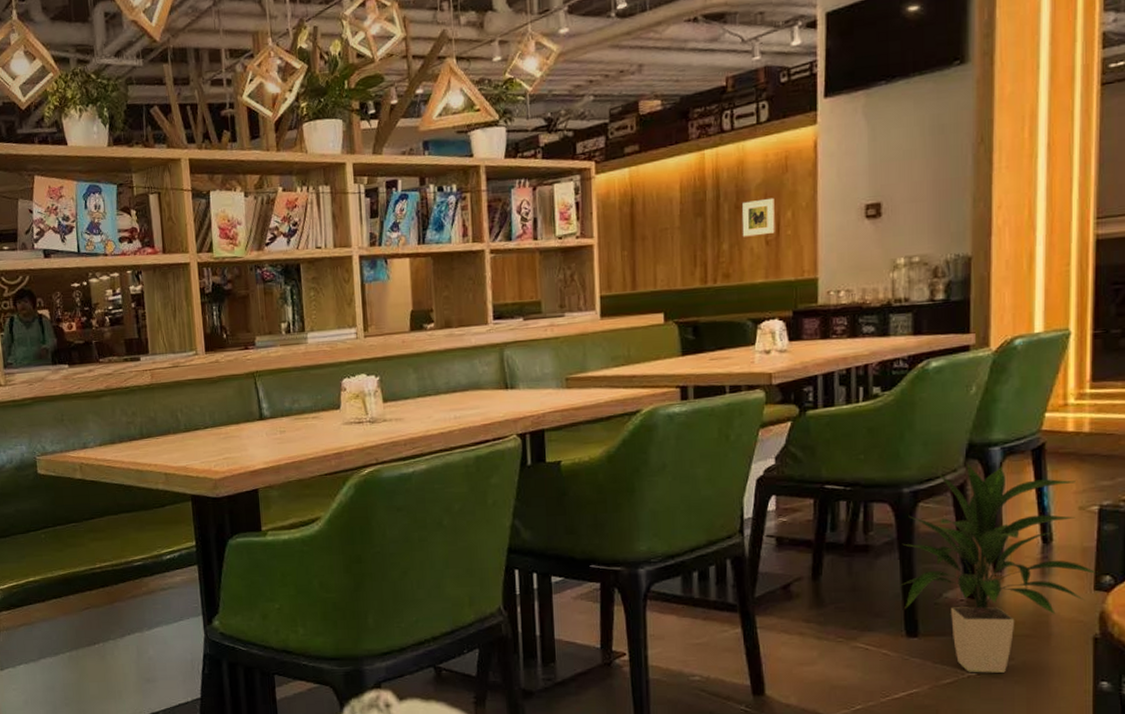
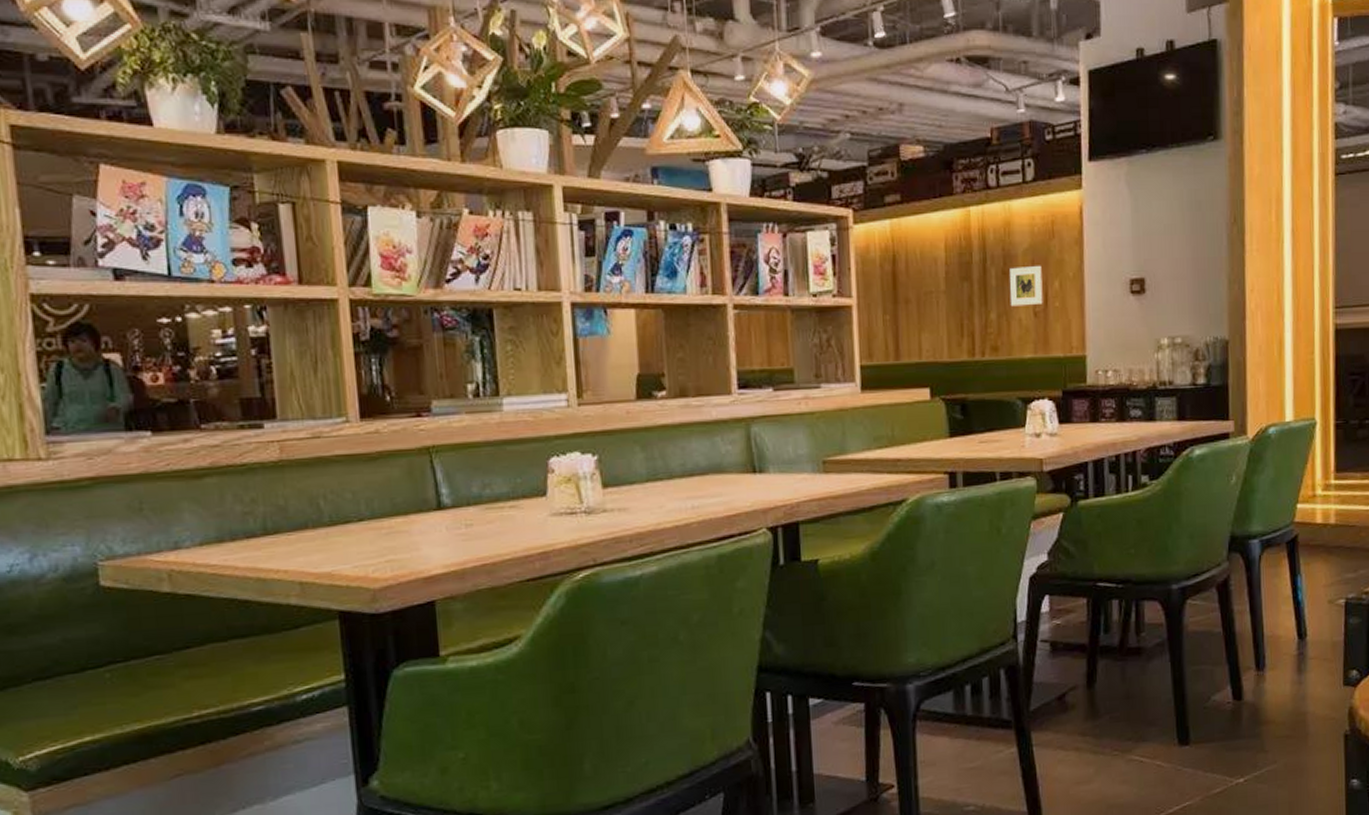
indoor plant: present [900,463,1098,673] -> none [1171,556,1346,779]

